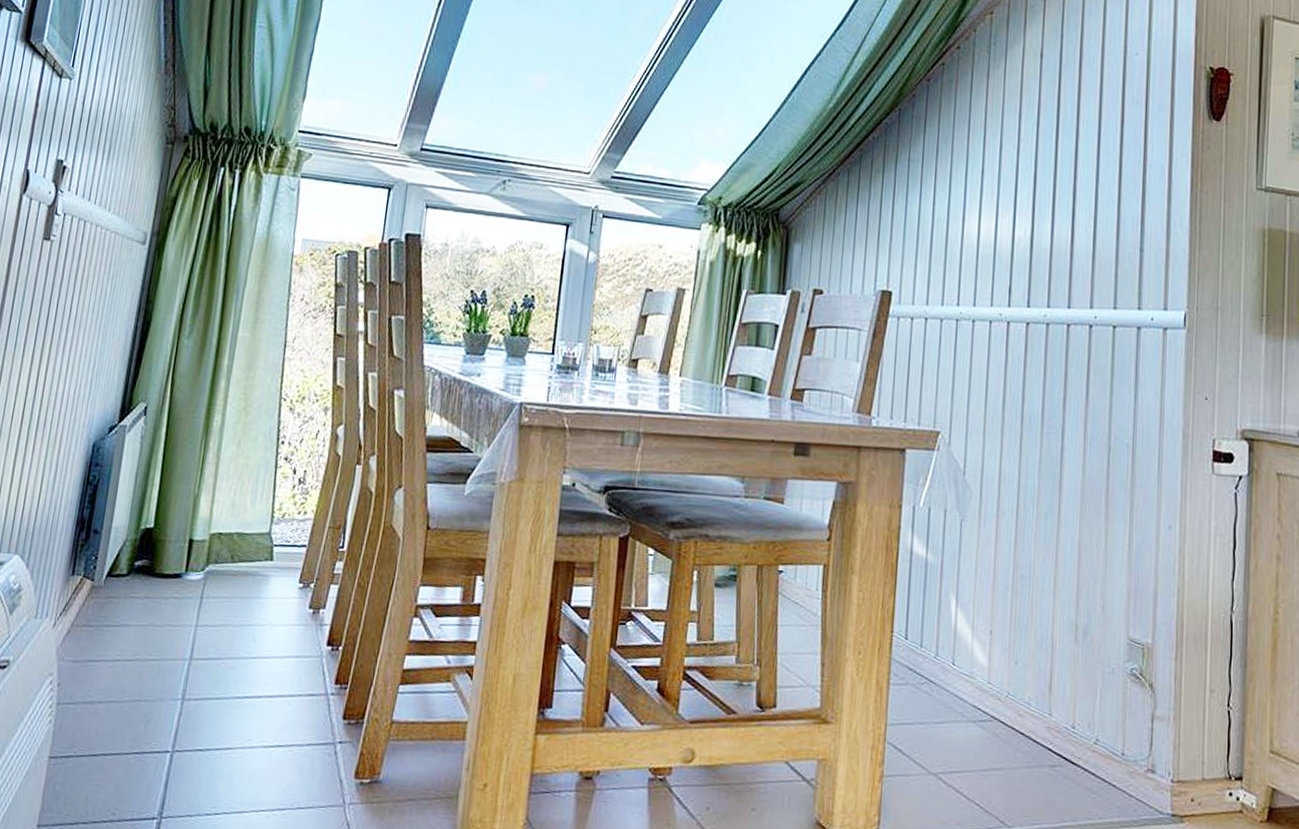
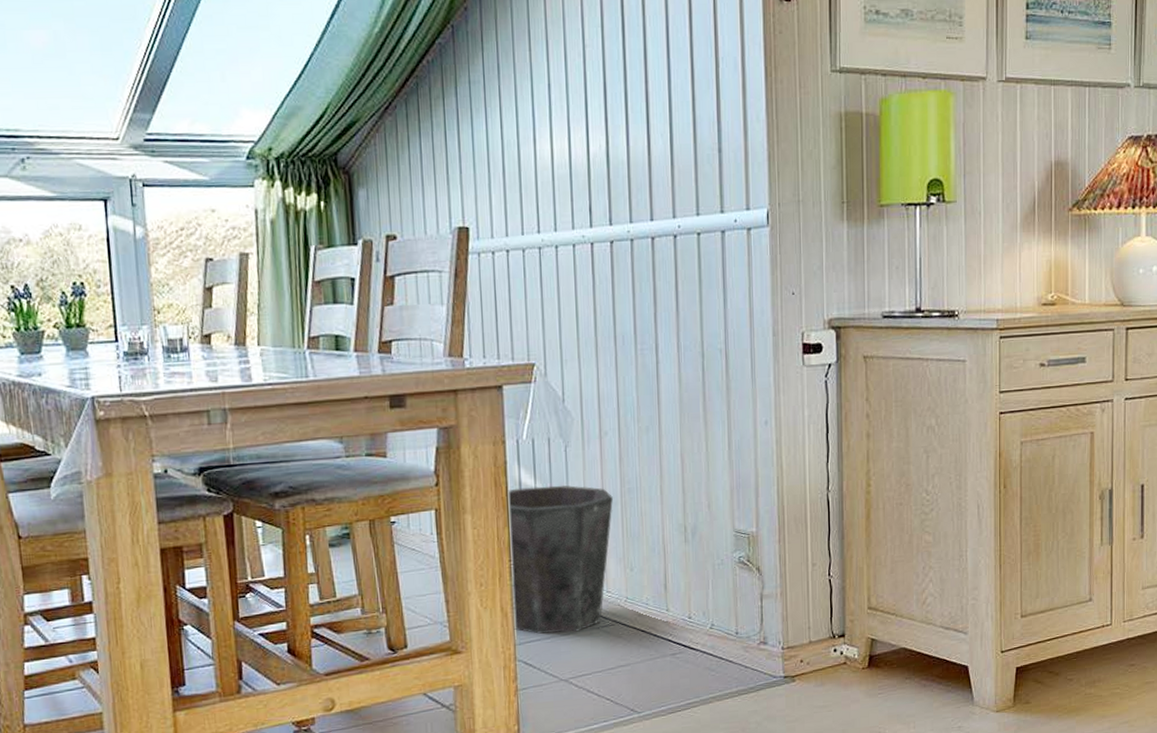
waste bin: none [887,556,1004,722] -> present [506,485,613,634]

